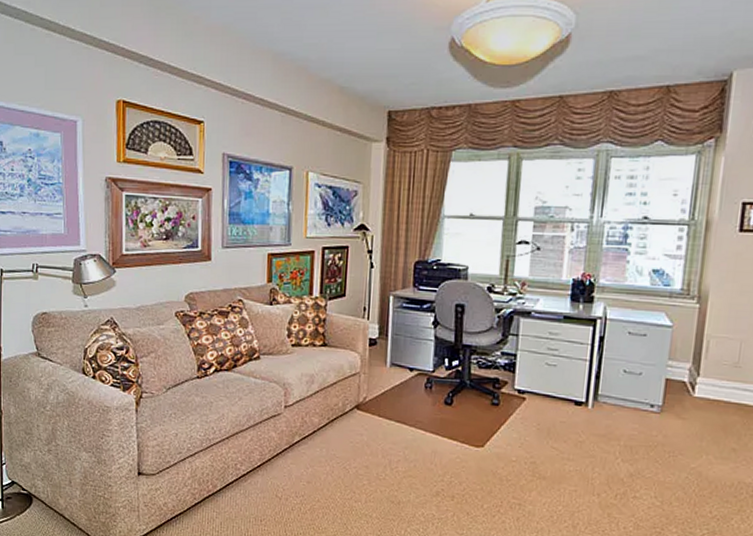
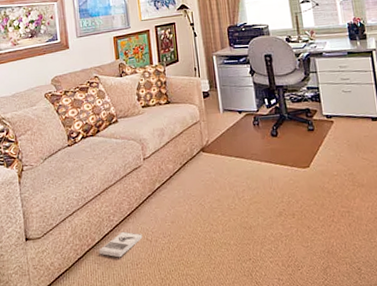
book: none [219,482,272,510] -> present [98,231,143,258]

